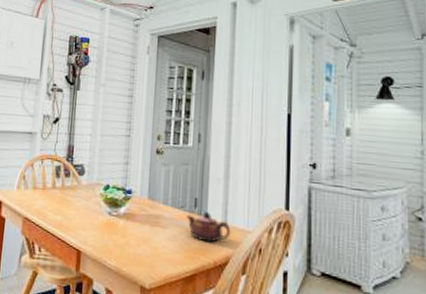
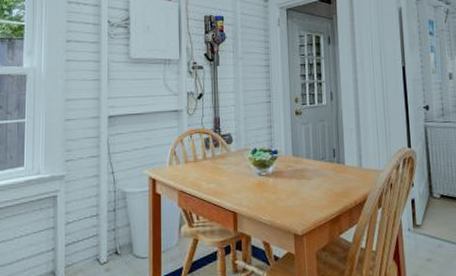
teapot: present [186,212,231,243] -> none [327,159,366,186]

